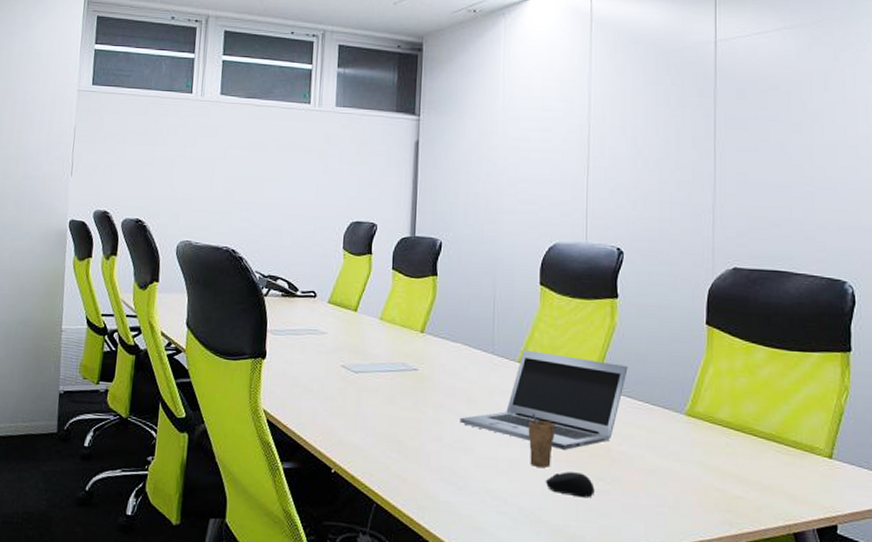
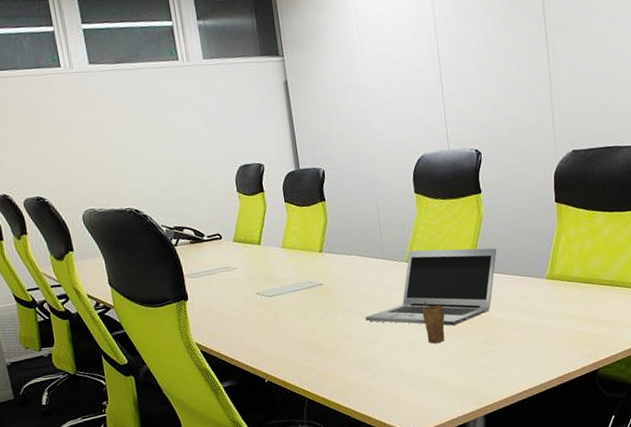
computer mouse: present [545,472,595,498] -> none [442,340,483,361]

